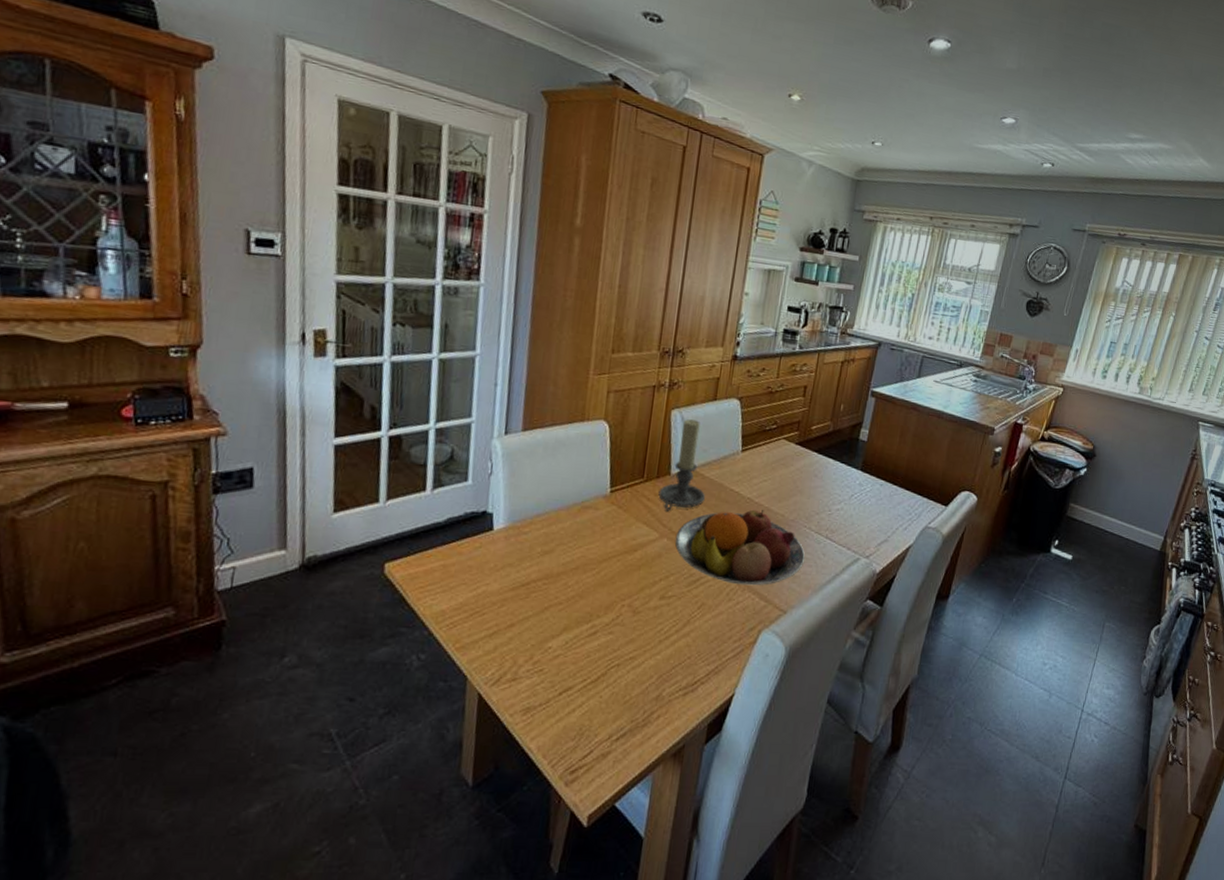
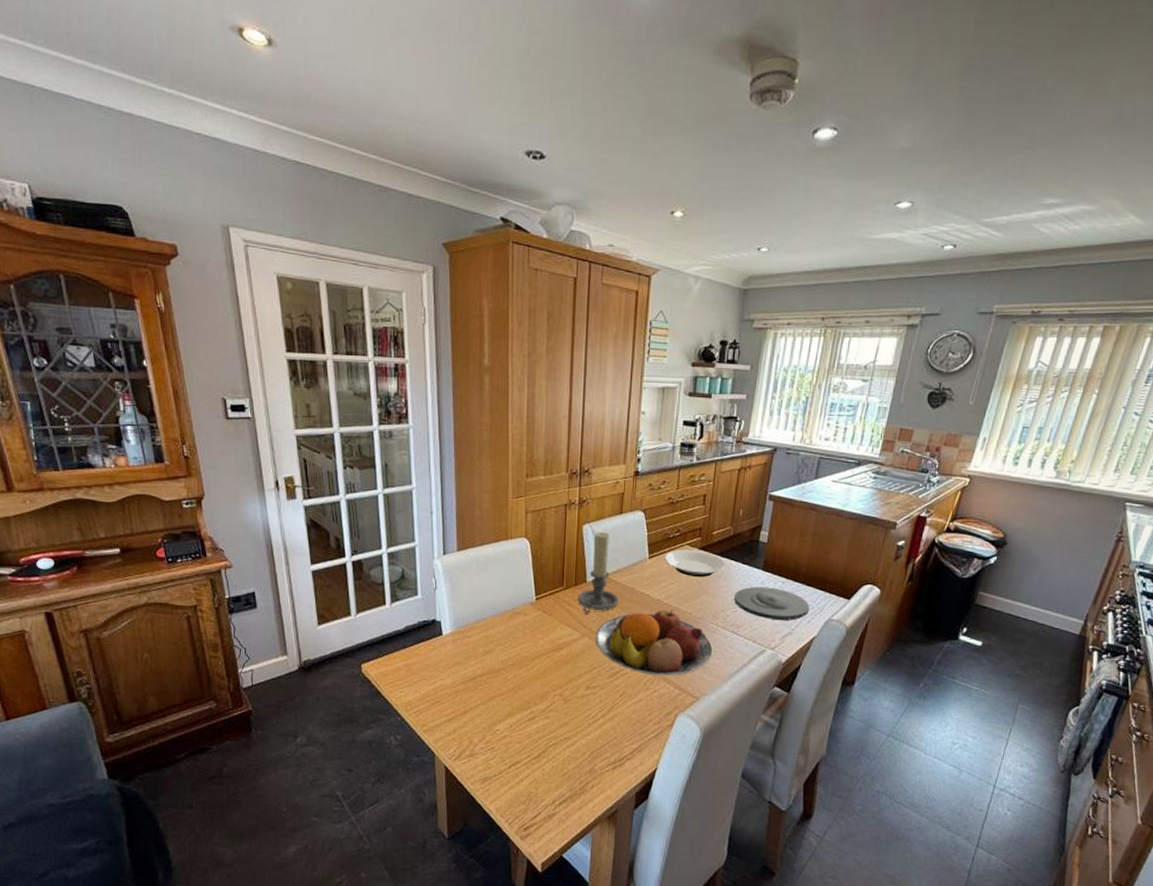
plate: none [758,443,825,475] -> present [664,549,727,577]
plate: none [830,488,907,526] -> present [734,586,810,620]

